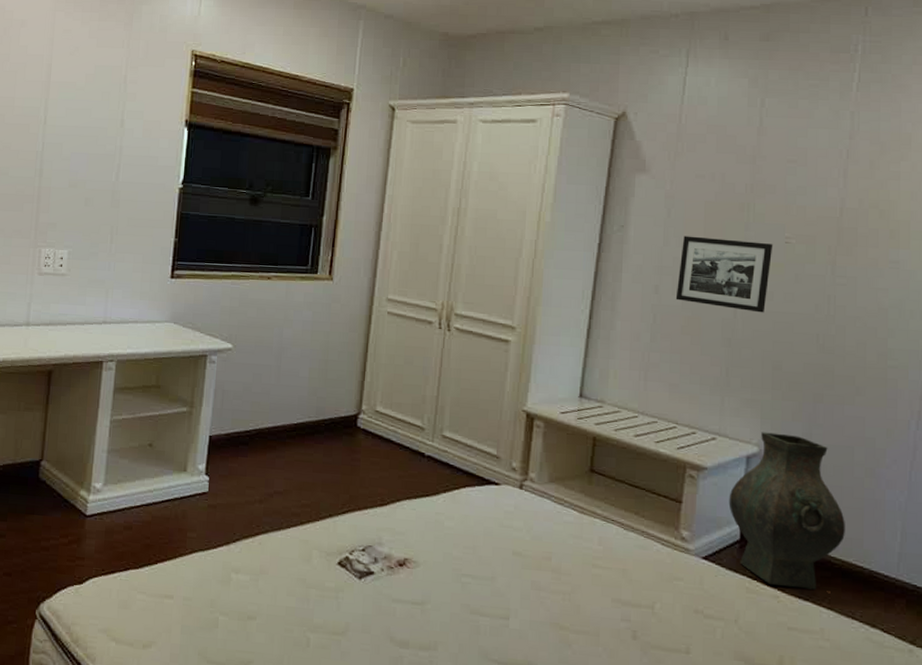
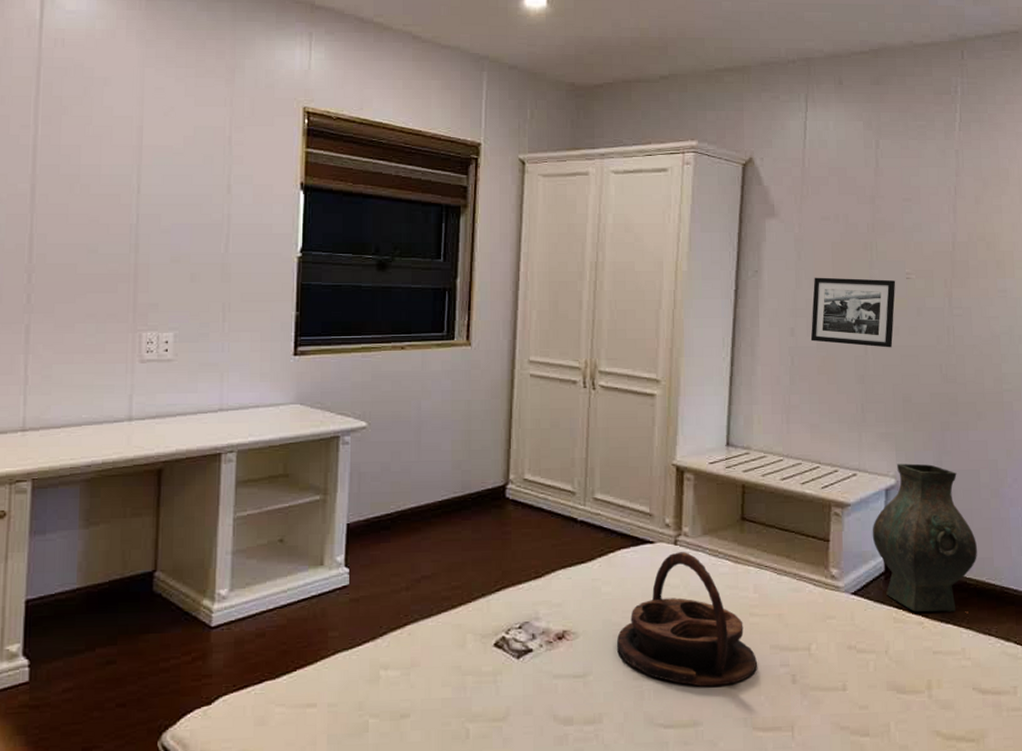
serving tray: none [455,496,597,632] -> present [616,552,757,687]

